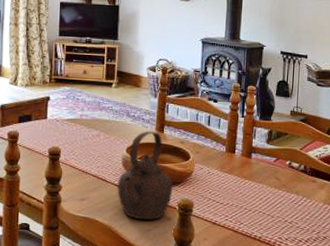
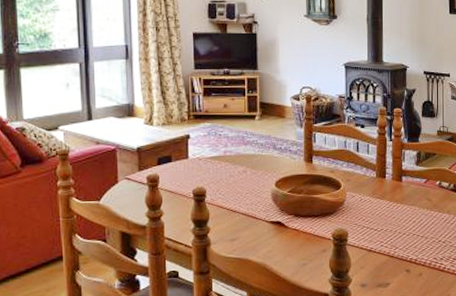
teapot: present [117,131,172,220] -> none [269,163,325,255]

